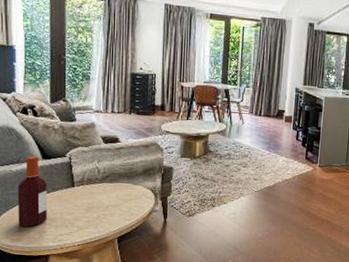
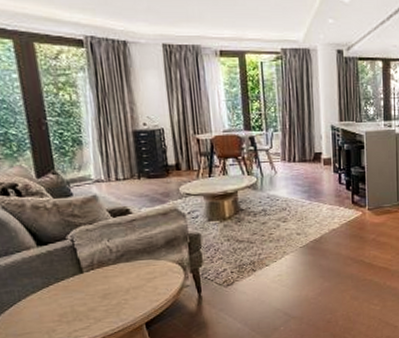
bottle: present [18,156,47,227] -> none [11,244,55,329]

